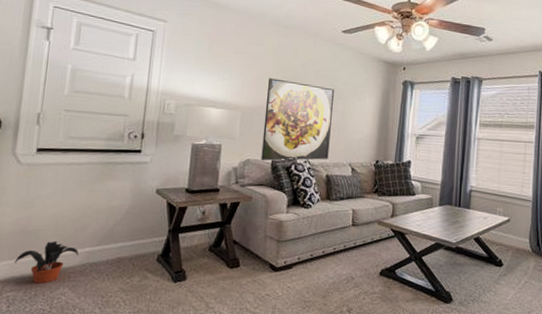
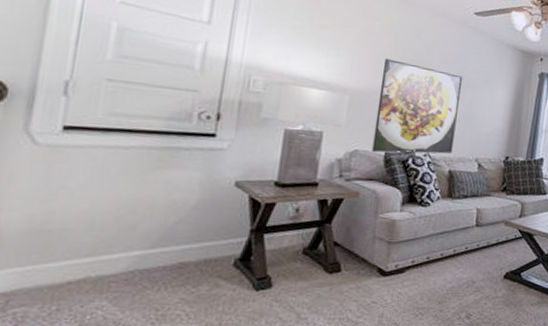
potted plant: present [15,240,79,284] -> none [26,242,125,296]

